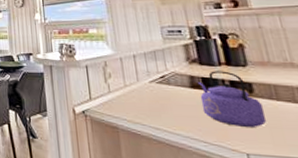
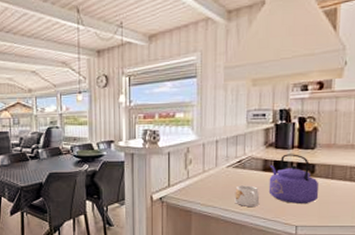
mug: none [163,102,195,128] -> present [235,185,260,208]

